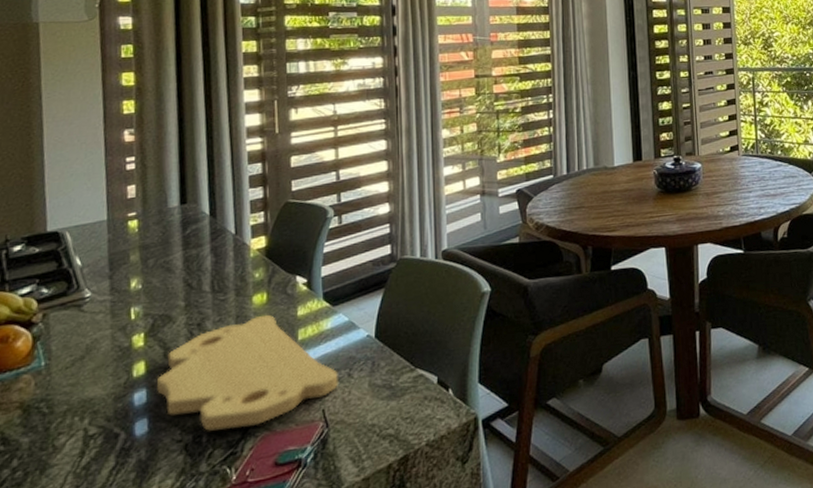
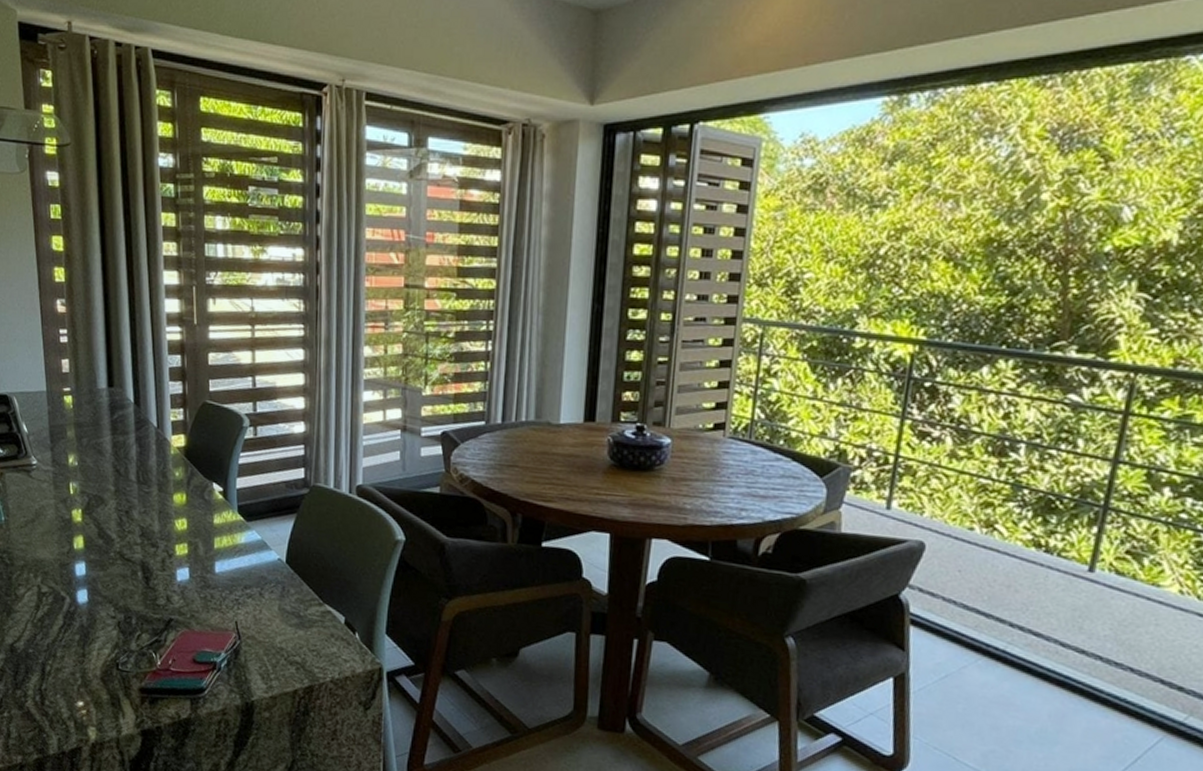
cutting board: present [156,314,338,431] -> none [93,515,250,620]

